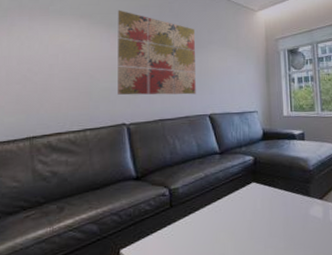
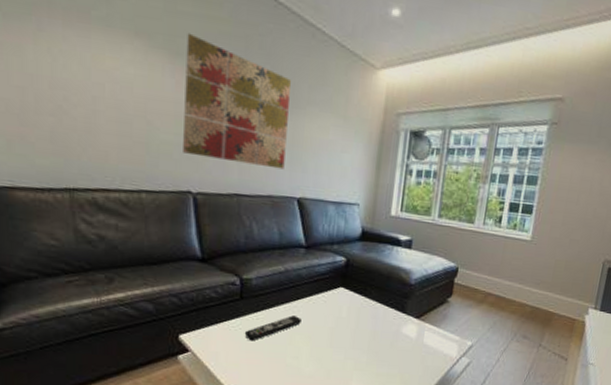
remote control: none [176,215,223,246] -> present [244,315,302,342]

